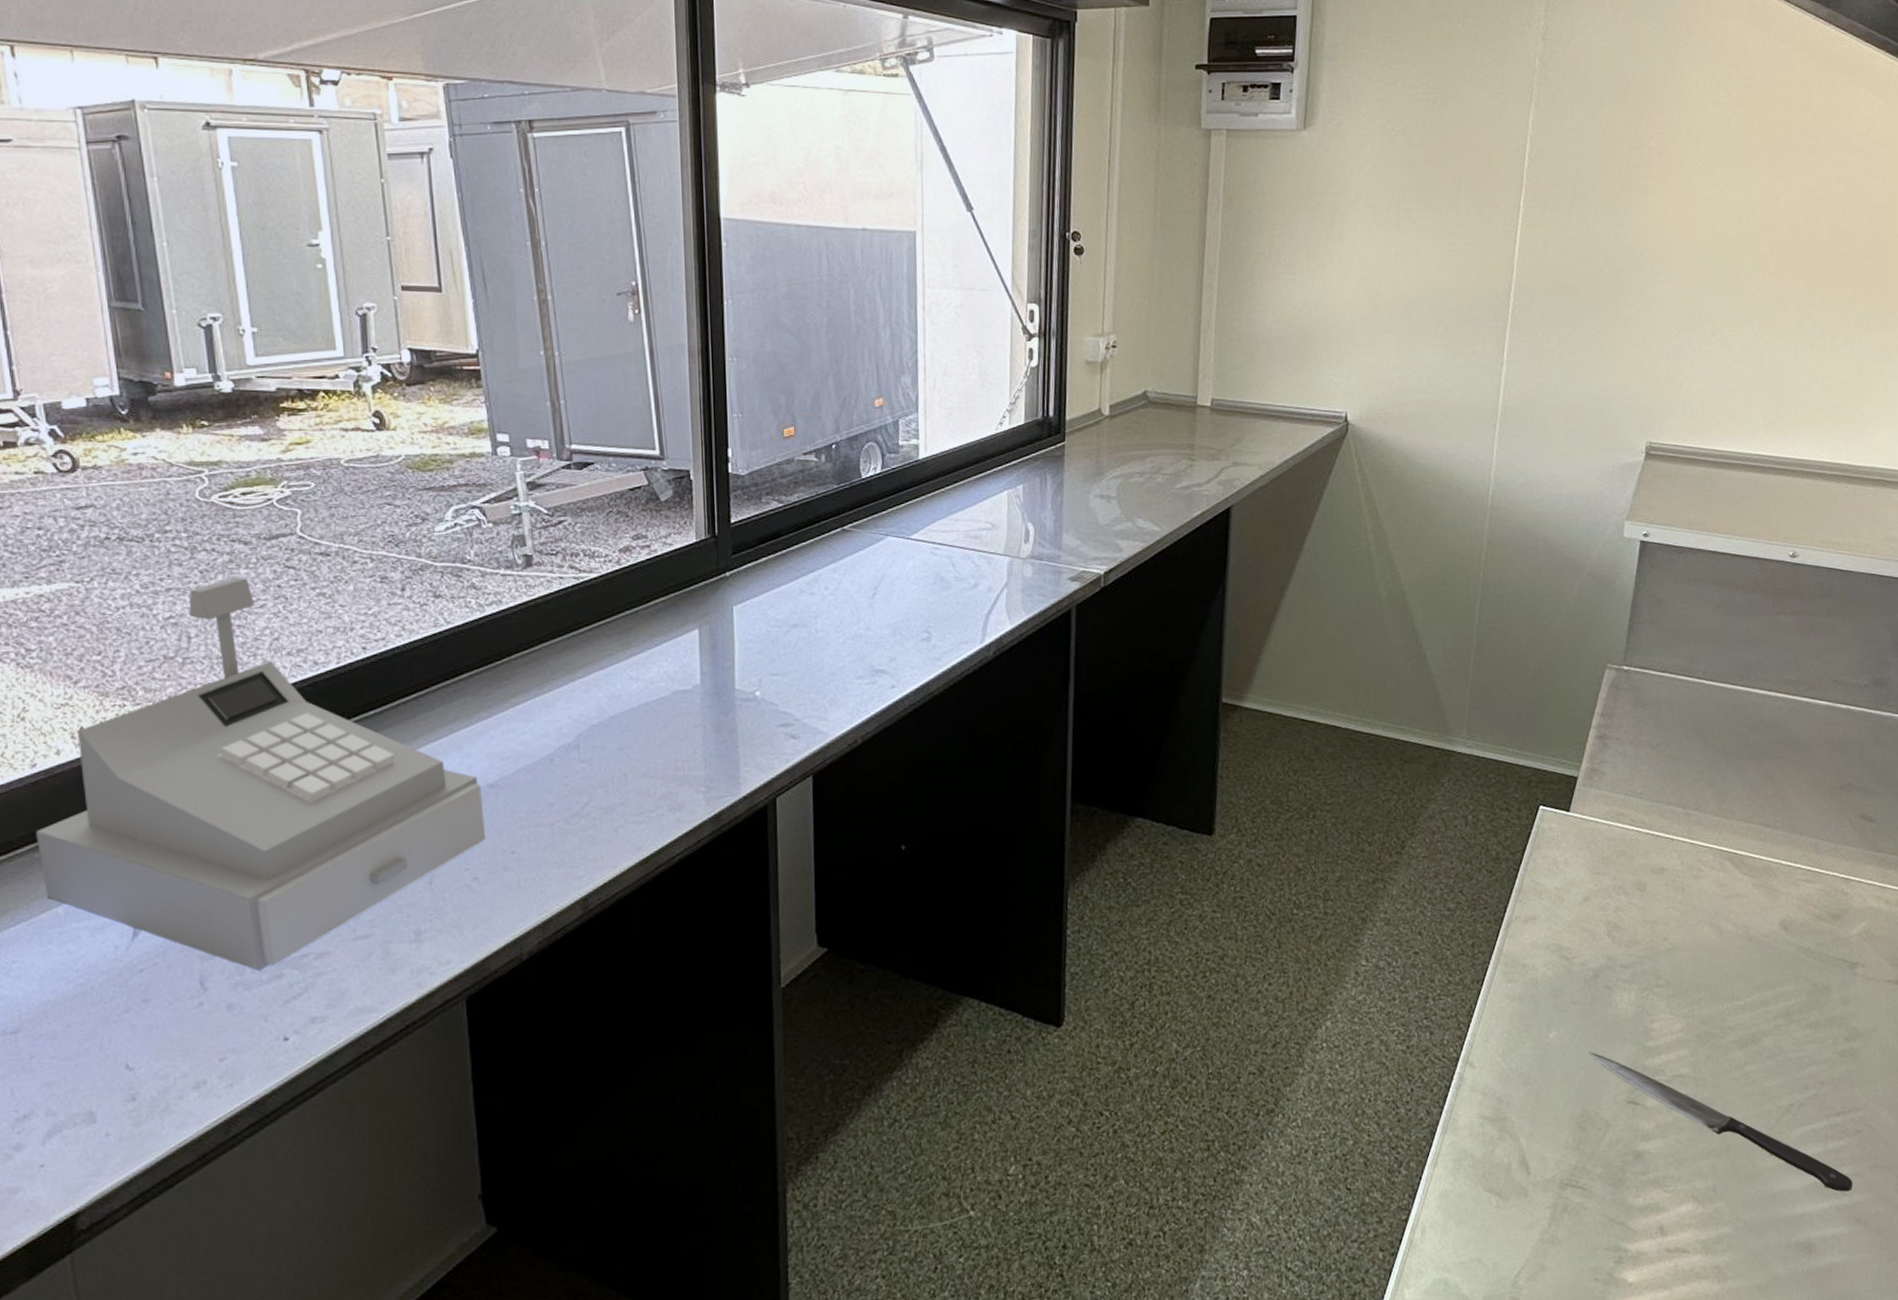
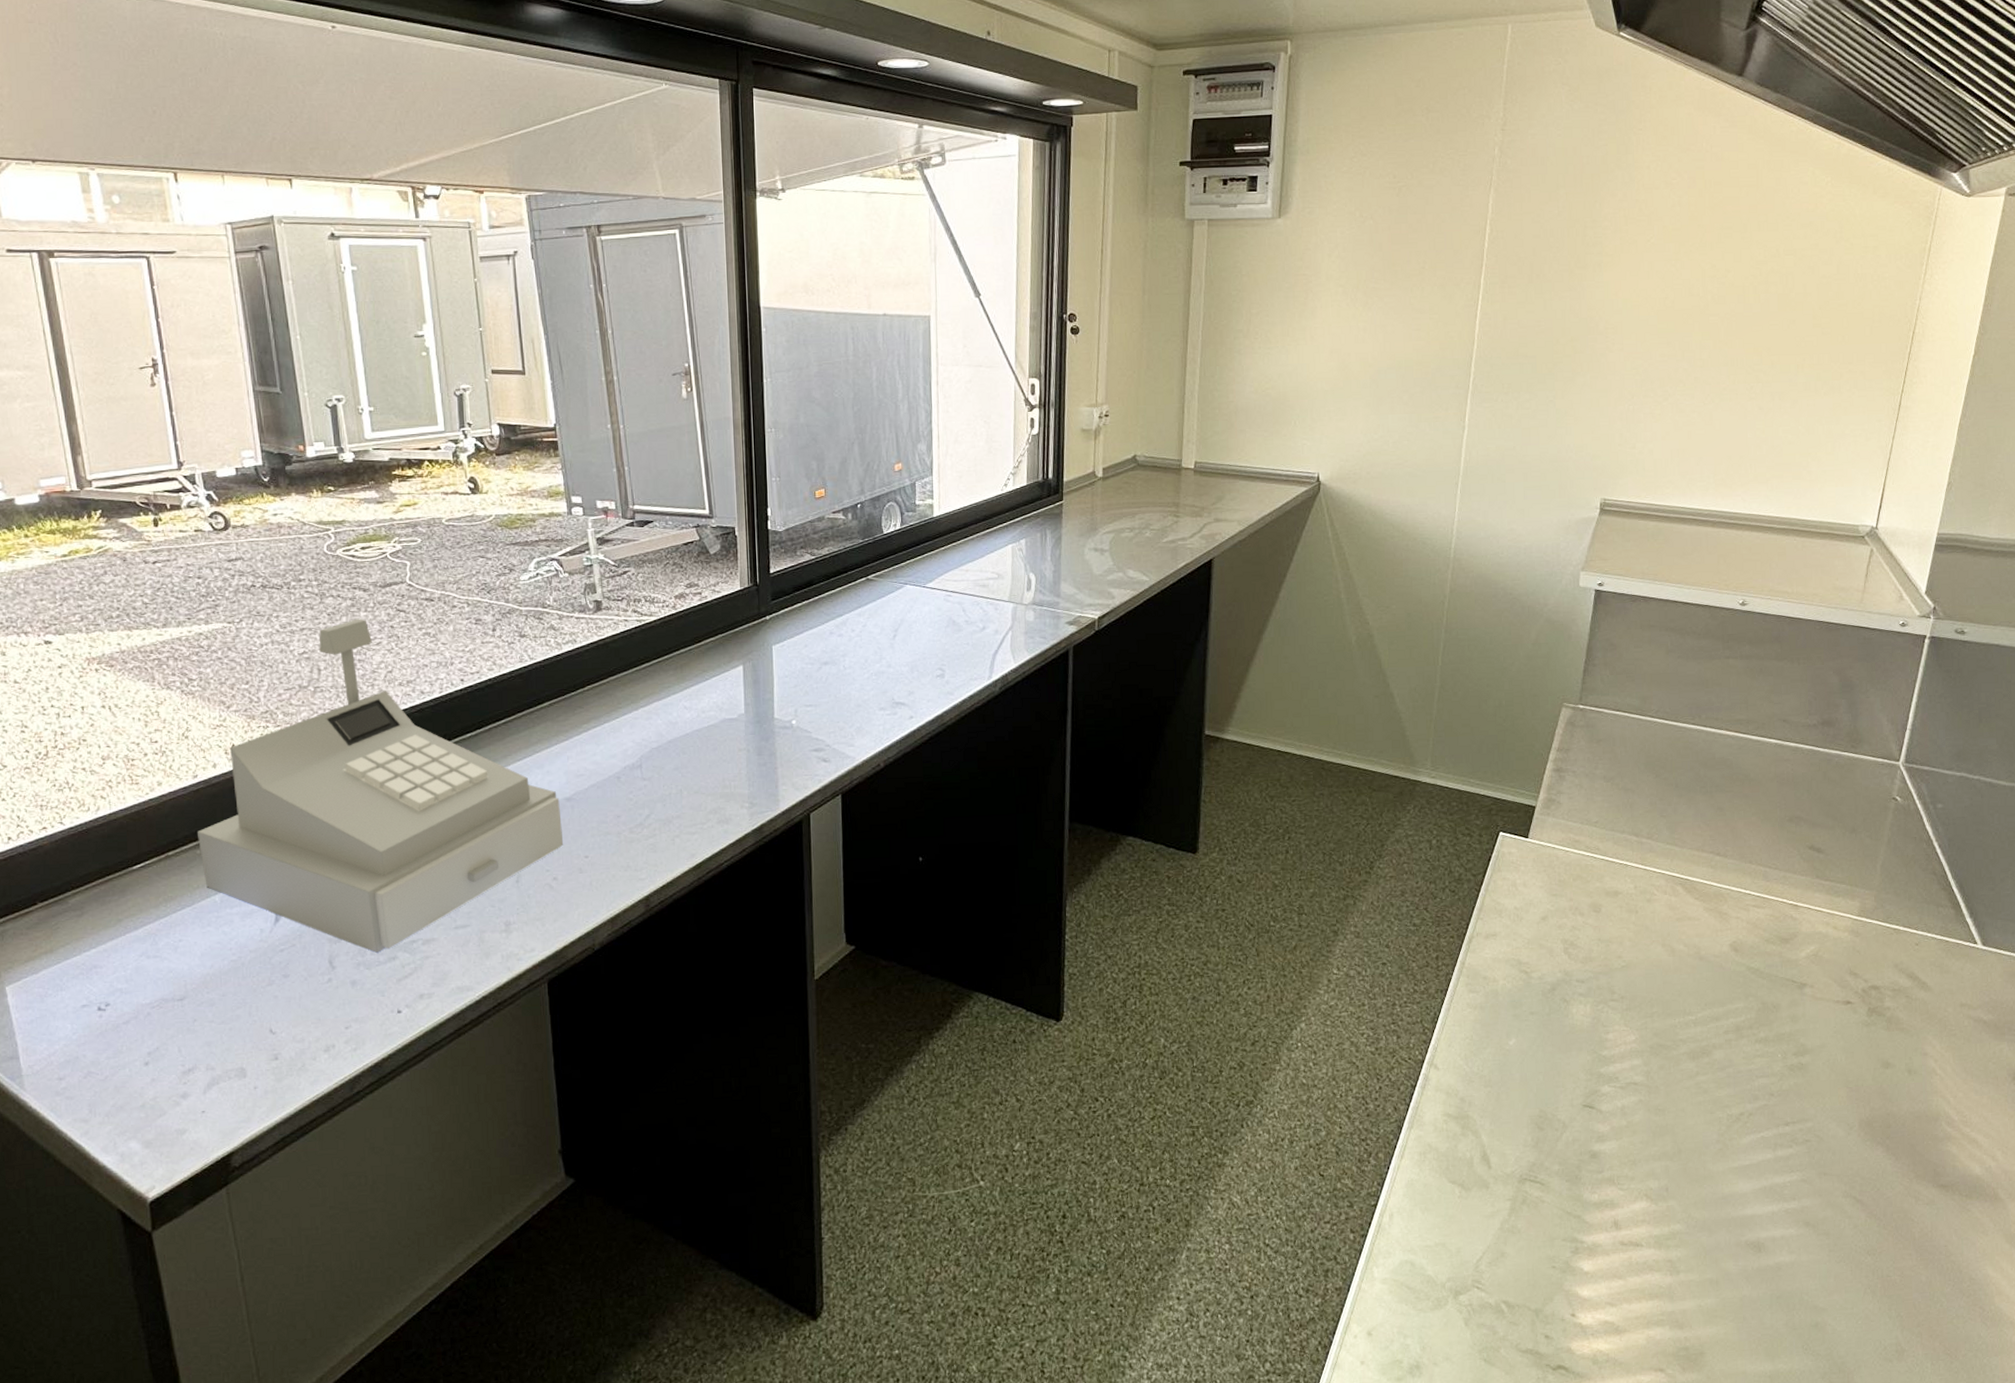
kitchen knife: present [1588,1051,1853,1192] -> none [1546,1058,1802,1197]

